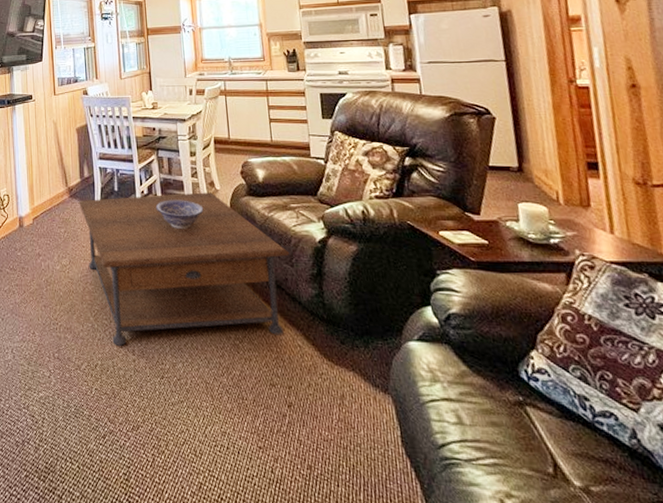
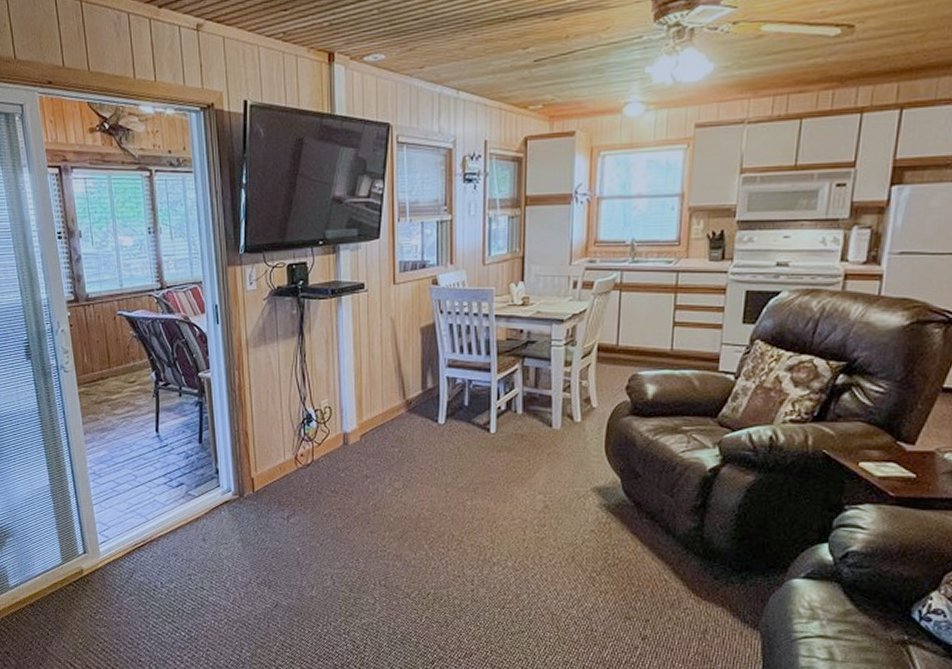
coffee table: present [79,192,290,346] -> none [419,410,672,575]
decorative bowl: present [155,200,204,229] -> none [513,417,574,452]

